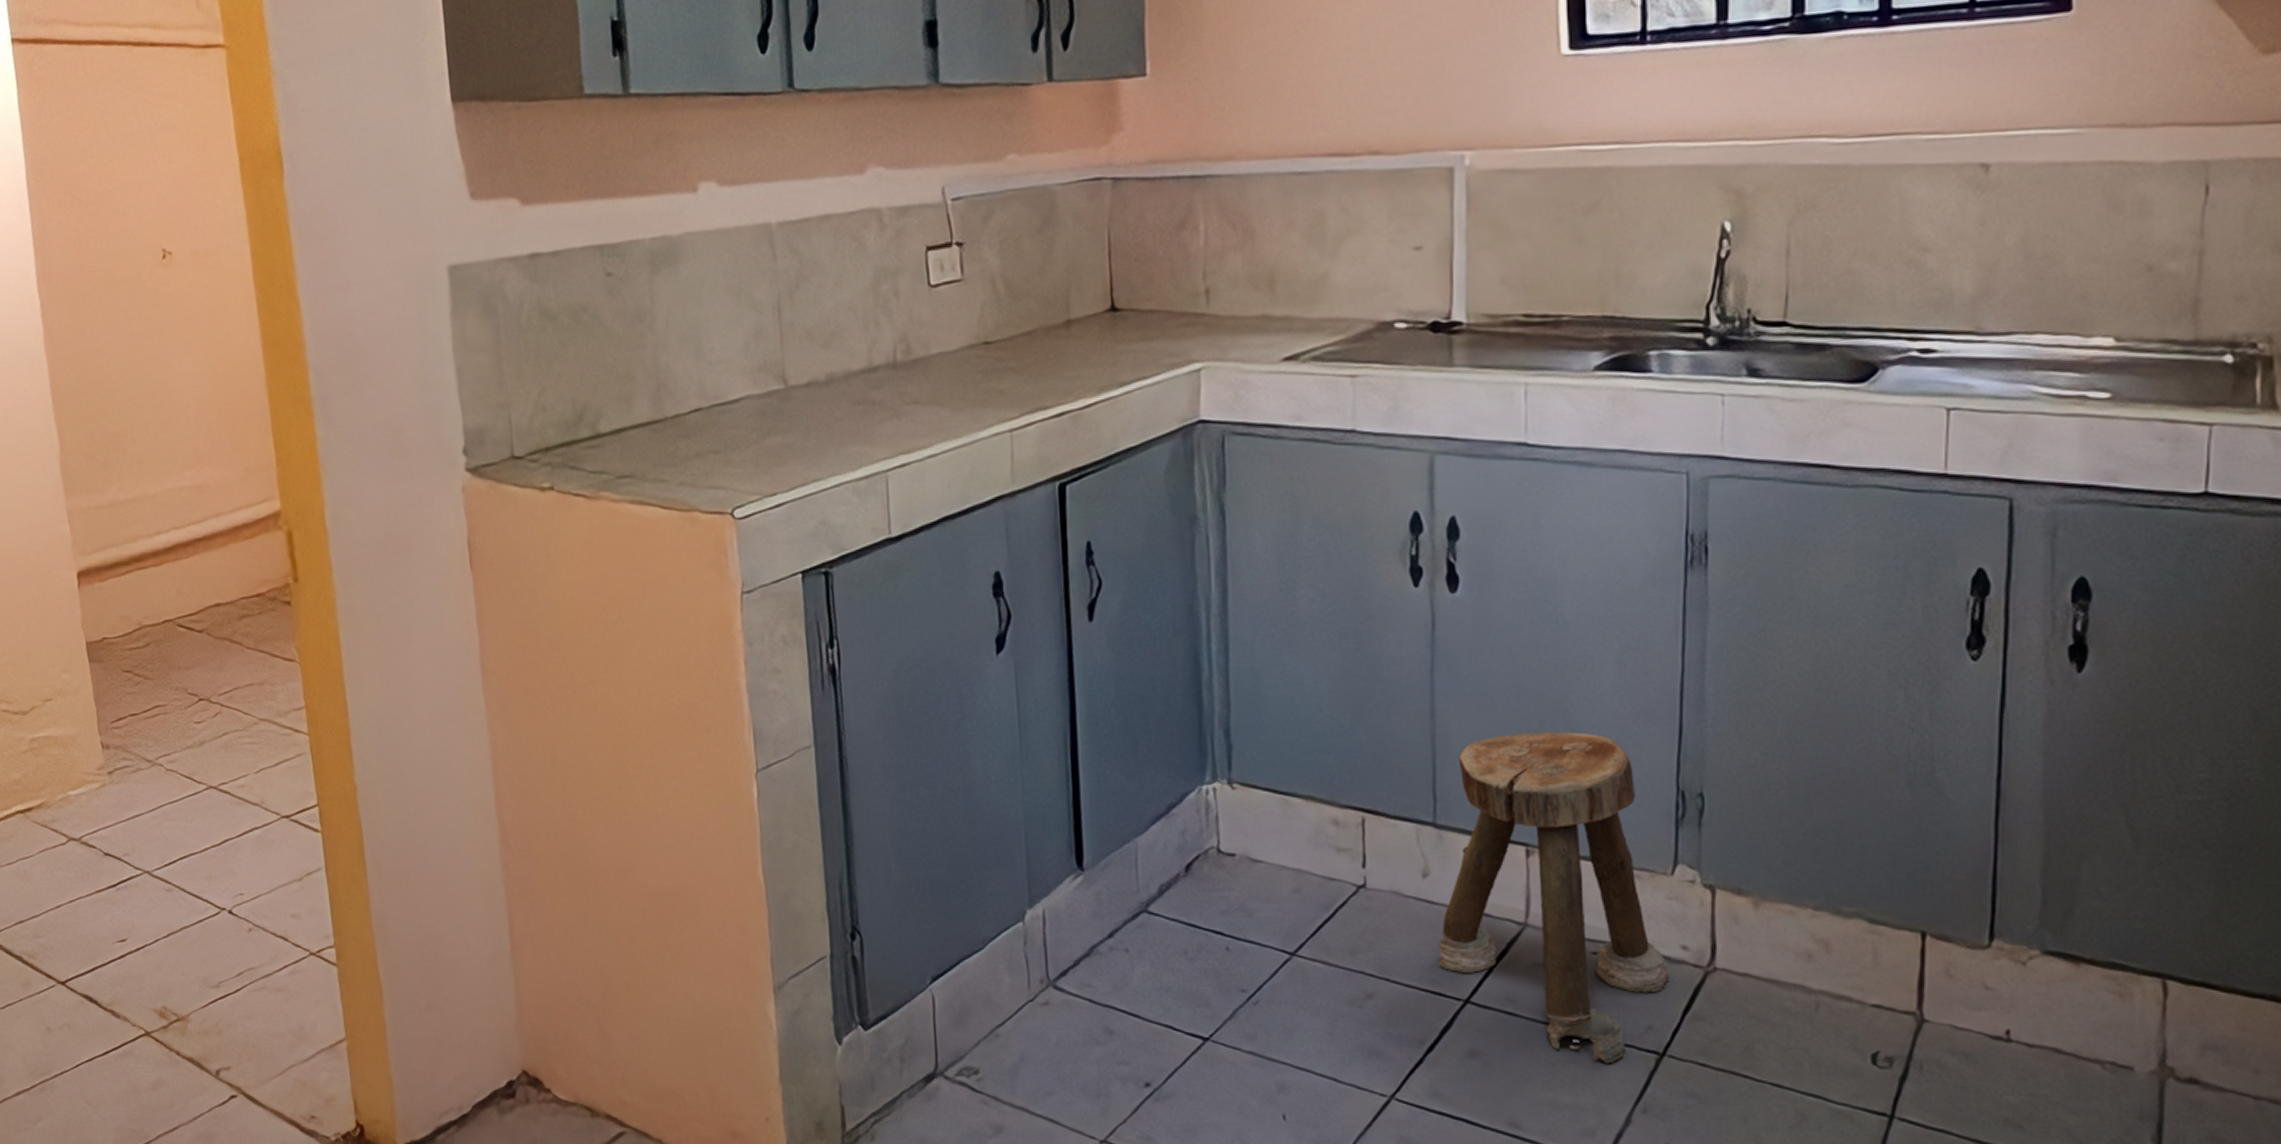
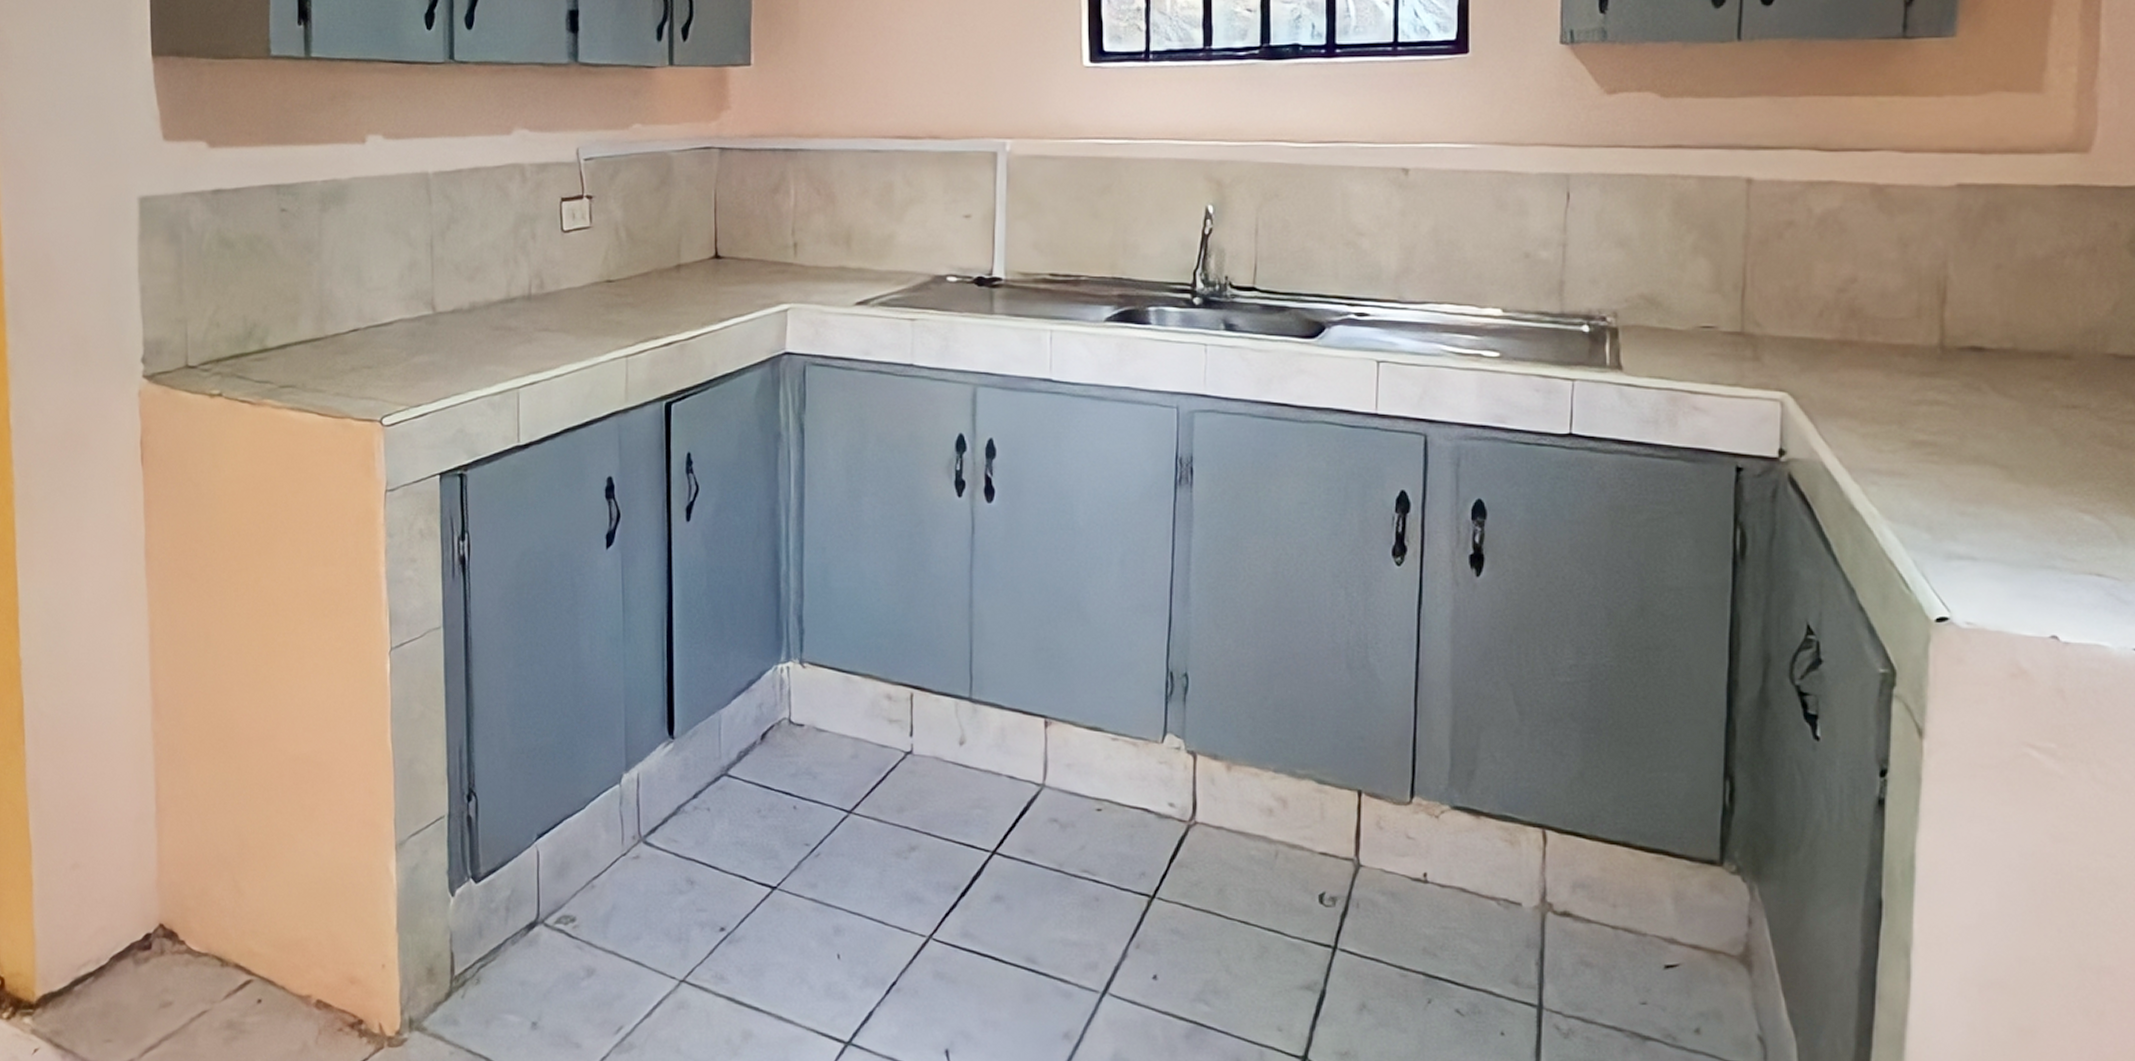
stool: present [1438,732,1669,1064] -> none [971,621,1159,906]

